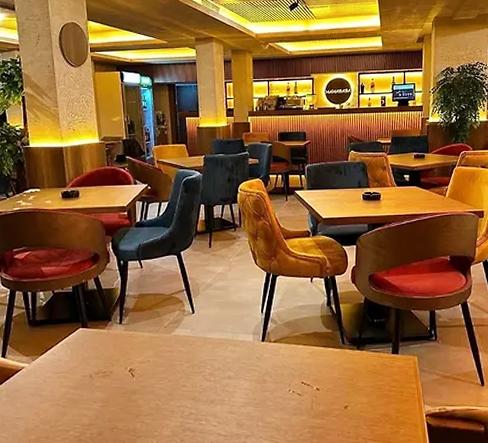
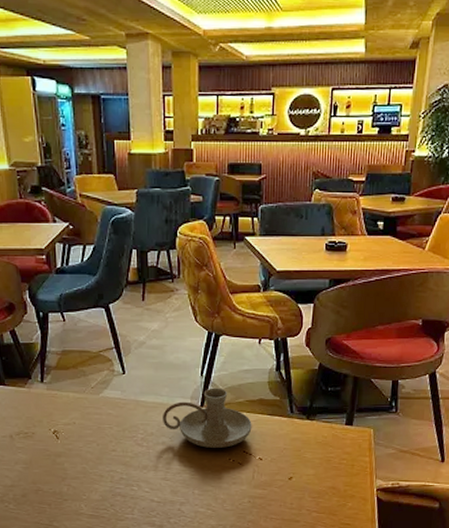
candle holder: none [228,323,309,380] -> present [163,388,252,448]

